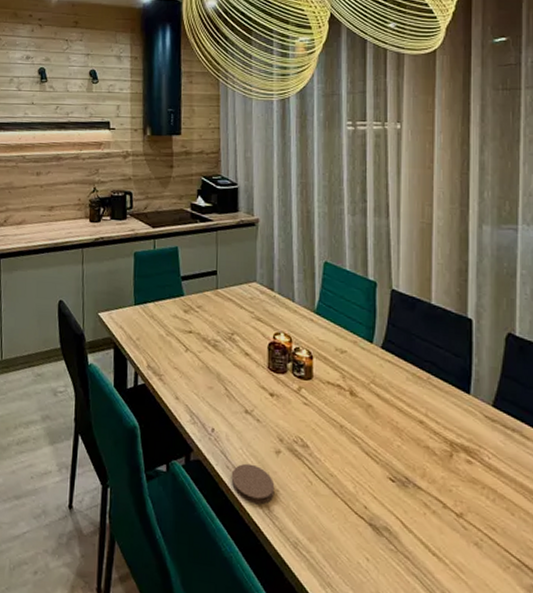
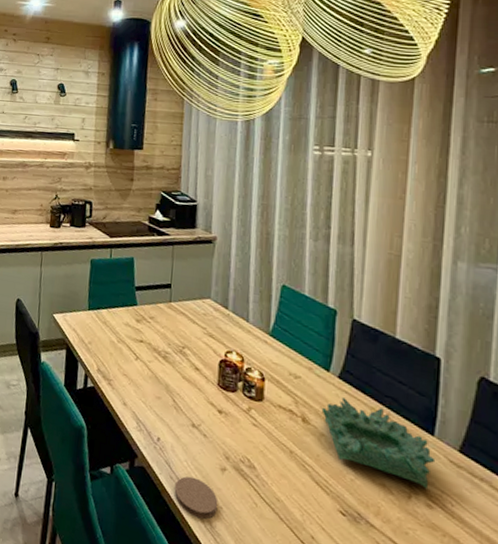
decorative bowl: none [367,367,473,446] -> present [321,397,436,490]

